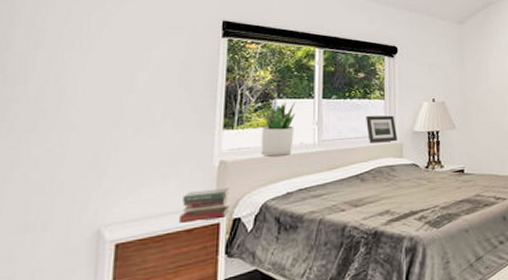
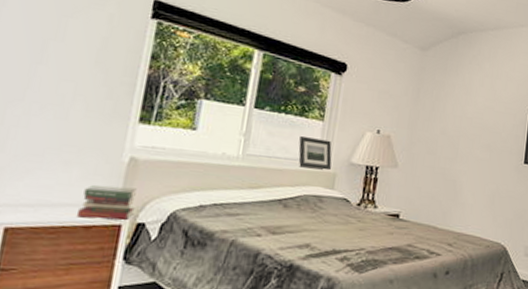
planter: present [260,101,296,157] -> none [177,103,223,164]

